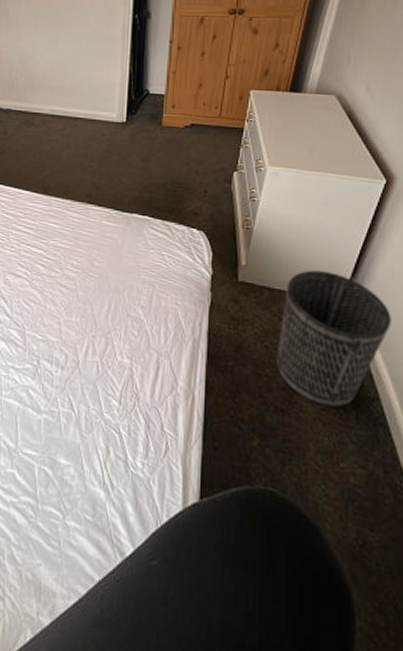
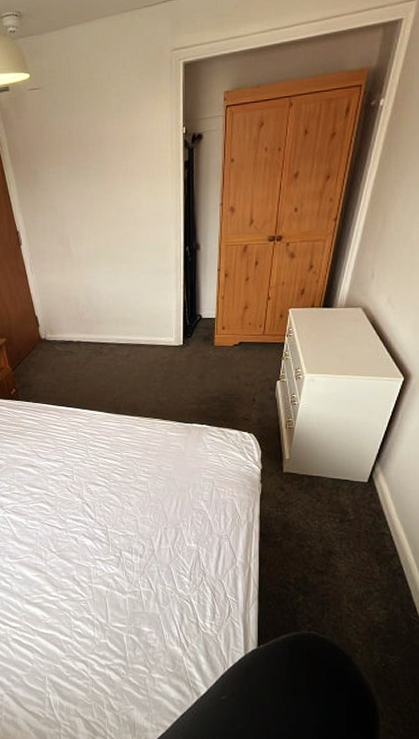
wastebasket: present [275,270,391,408] -> none [315,458,407,565]

